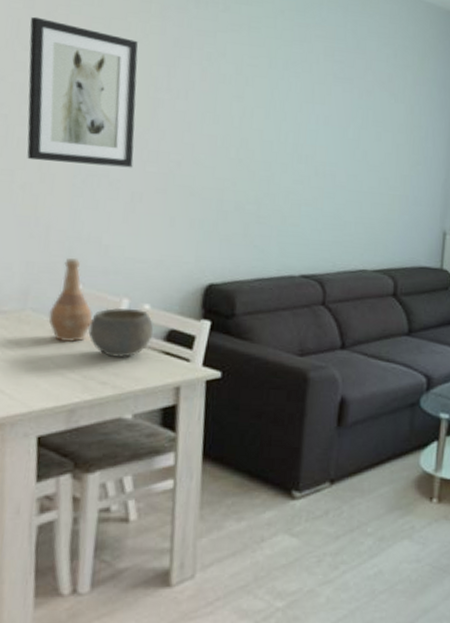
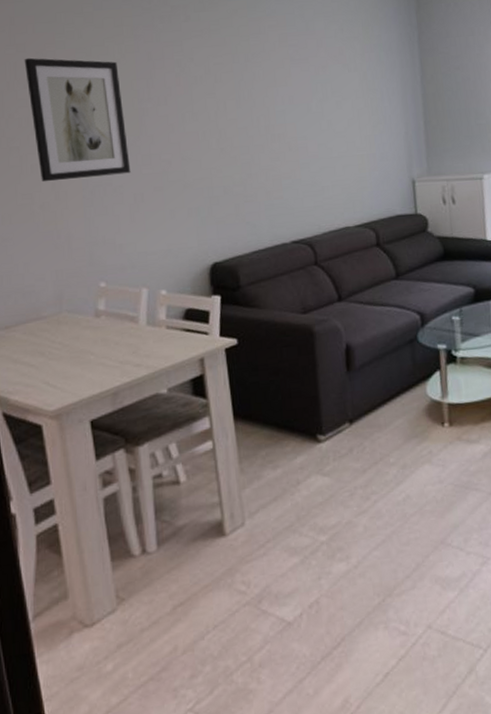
vase: present [48,257,93,342] -> none [82,260,120,335]
bowl: present [88,307,154,358] -> none [117,296,173,341]

